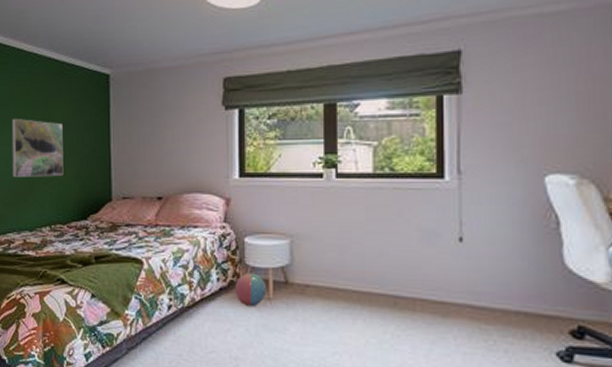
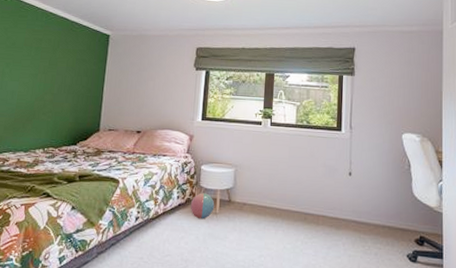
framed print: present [11,118,64,177] -> none [16,59,66,109]

